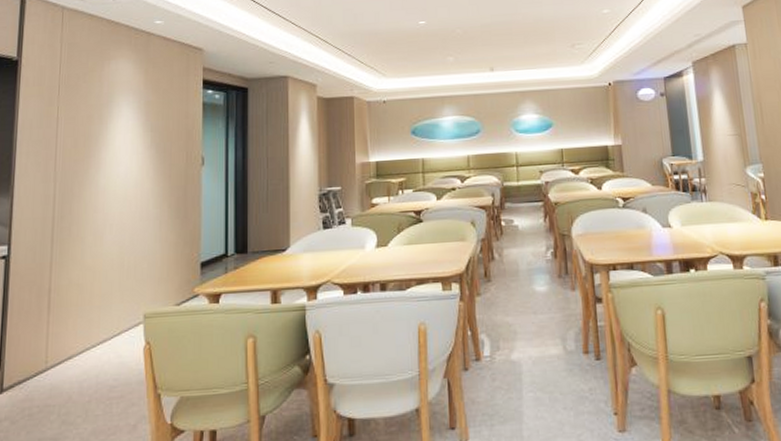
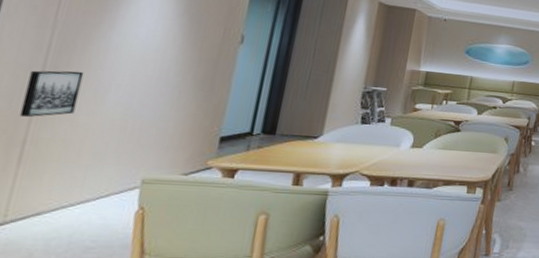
wall art: none [43,217,84,268] -> present [19,70,84,118]

